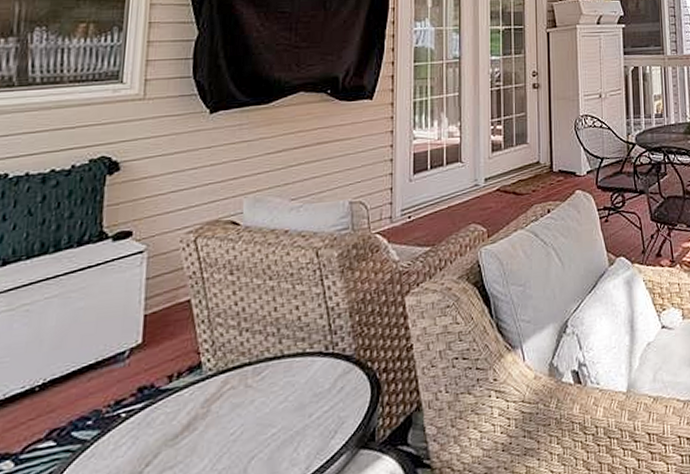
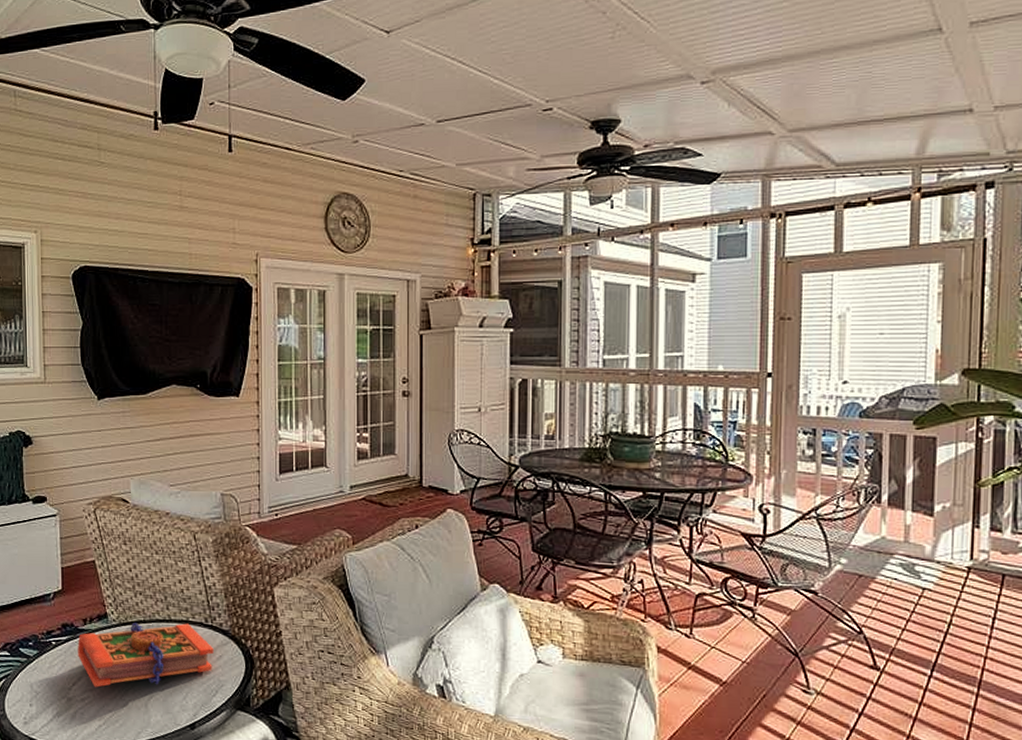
book: none [156,355,334,463] -> present [78,623,214,687]

